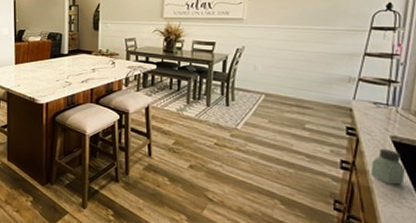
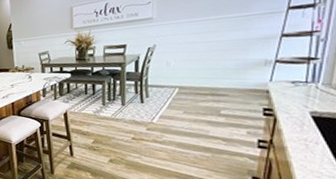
saltshaker: present [371,148,406,185] -> none [289,124,326,157]

